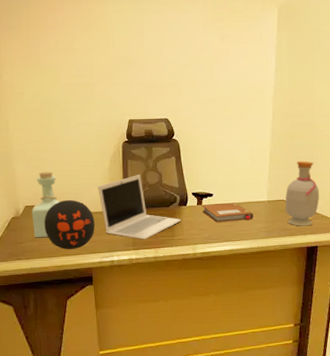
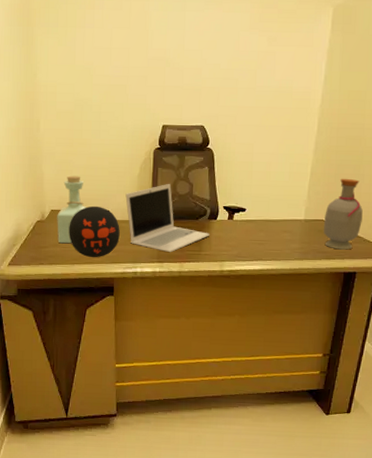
notebook: present [202,202,254,223] -> none [233,219,289,240]

